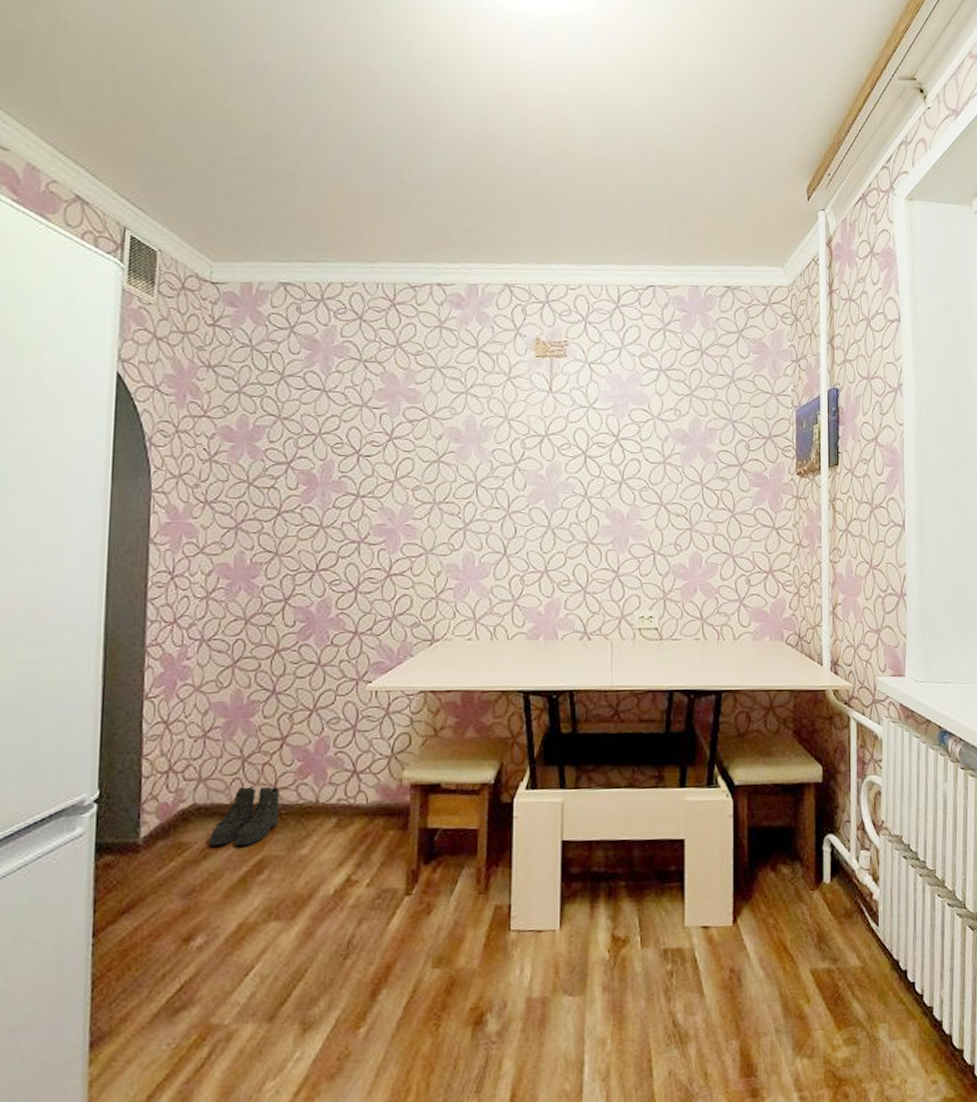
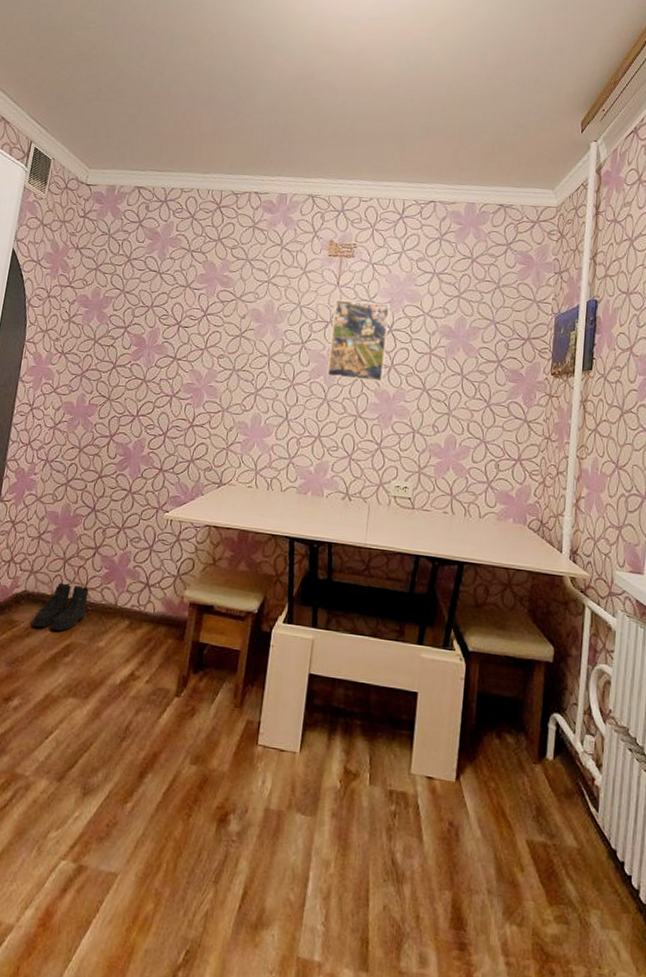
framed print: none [548,408,614,501] -> present [327,299,390,382]

